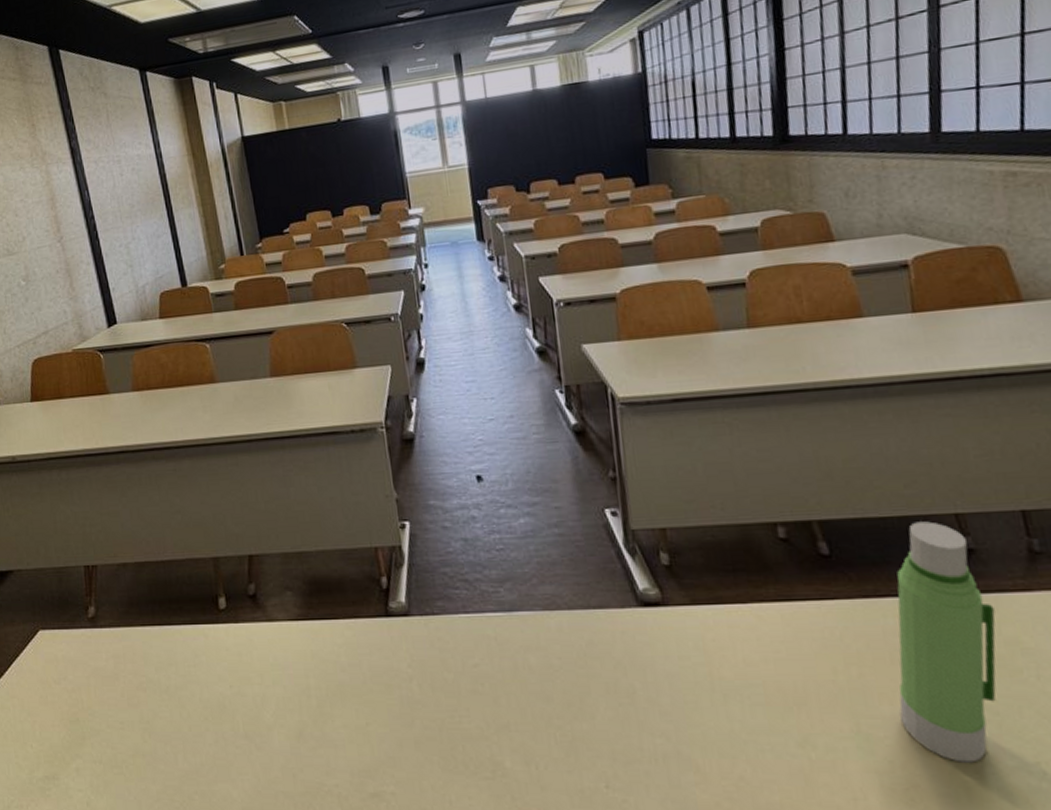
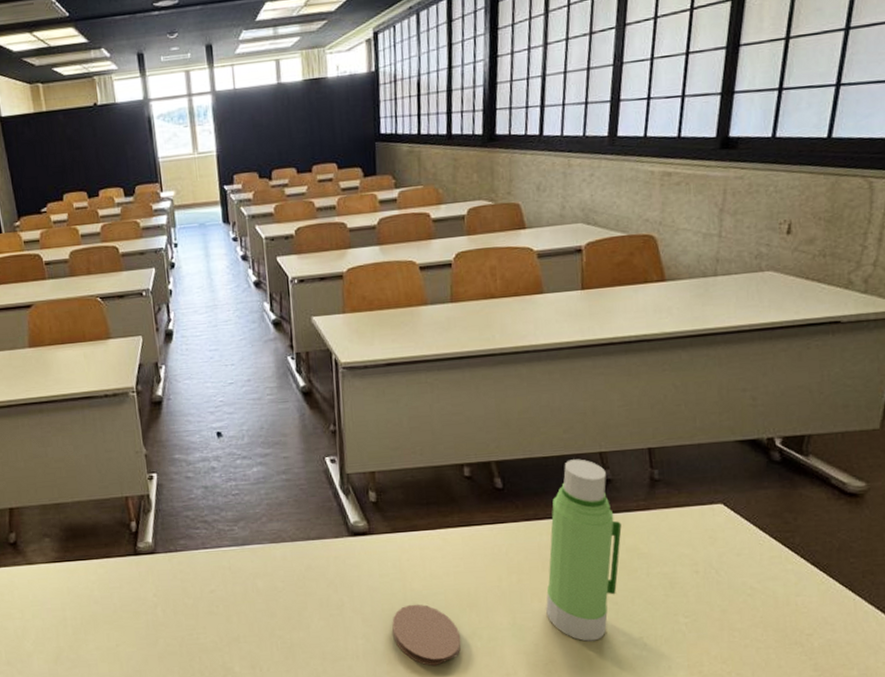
coaster: none [697,697,789,781] -> present [392,604,461,667]

